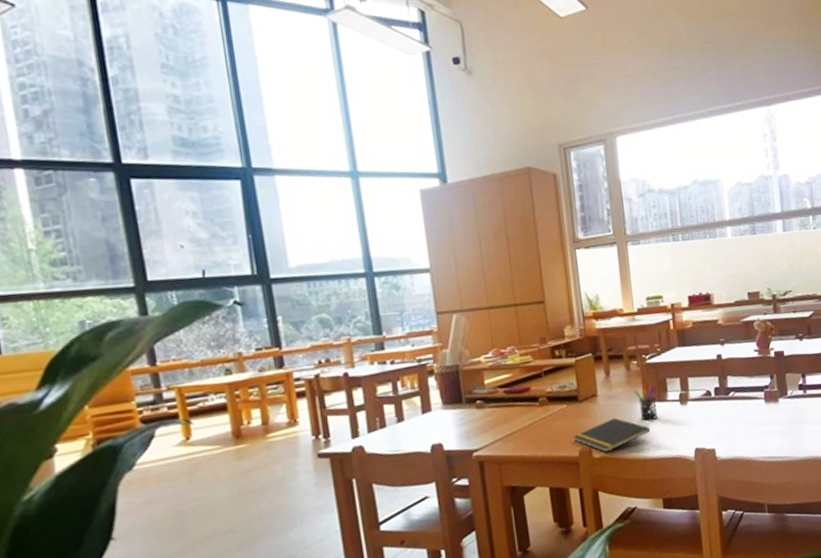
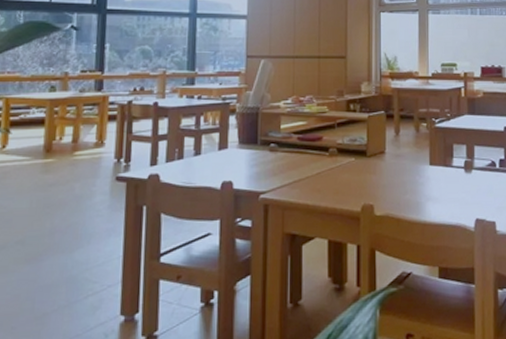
notepad: present [573,417,651,452] -> none [357,177,434,211]
pen holder: present [633,383,658,421] -> none [420,147,444,184]

